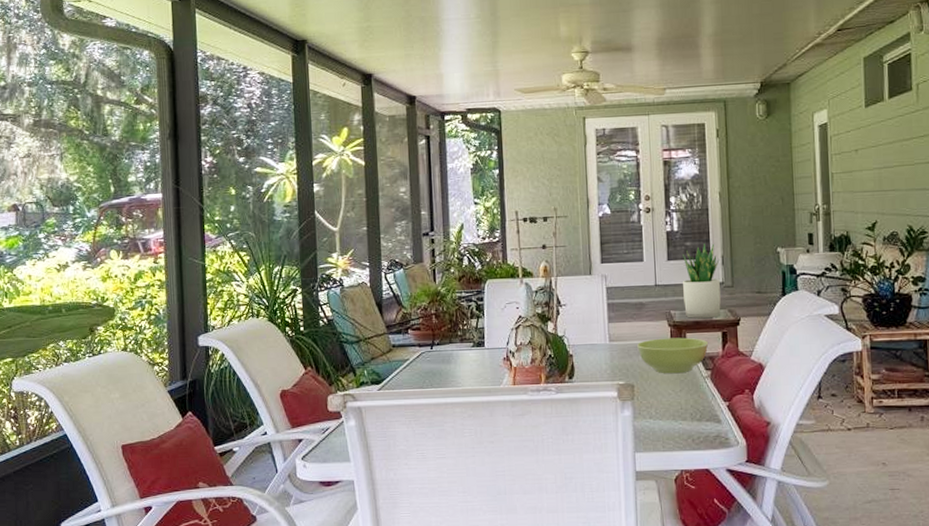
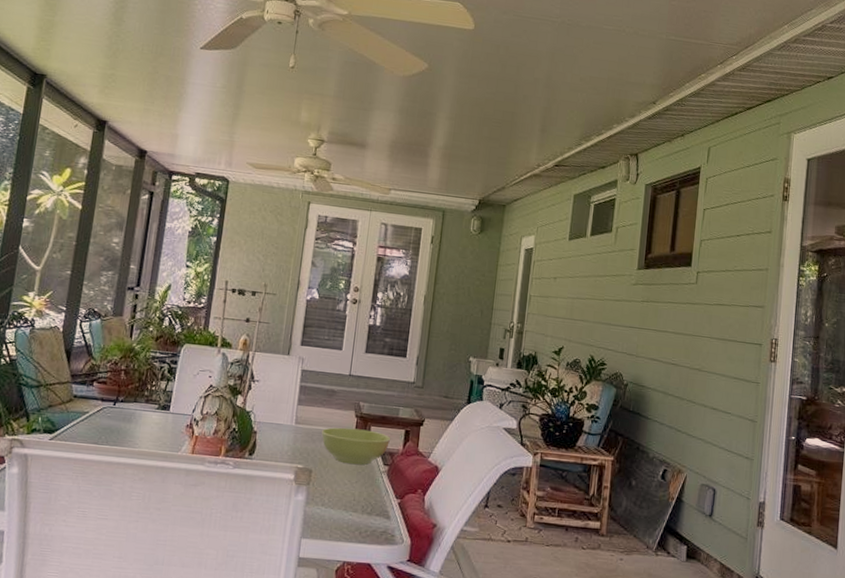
planter: present [683,243,721,319] -> none [373,342,415,415]

